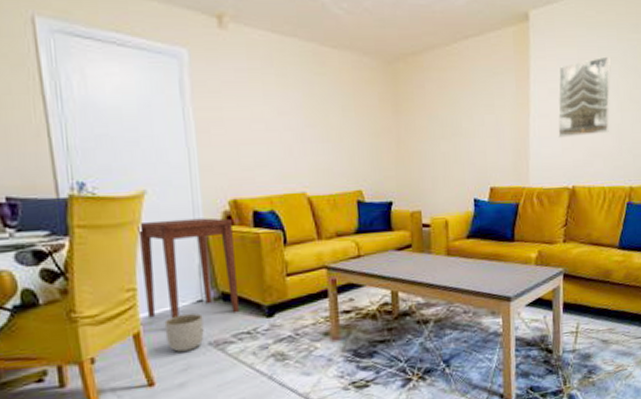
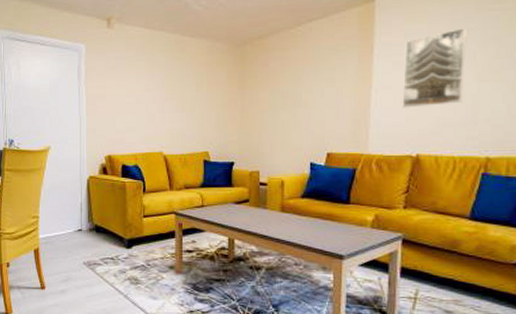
side table: present [138,217,239,319] -> none [43,168,106,242]
planter: present [164,314,204,353] -> none [55,239,81,268]

